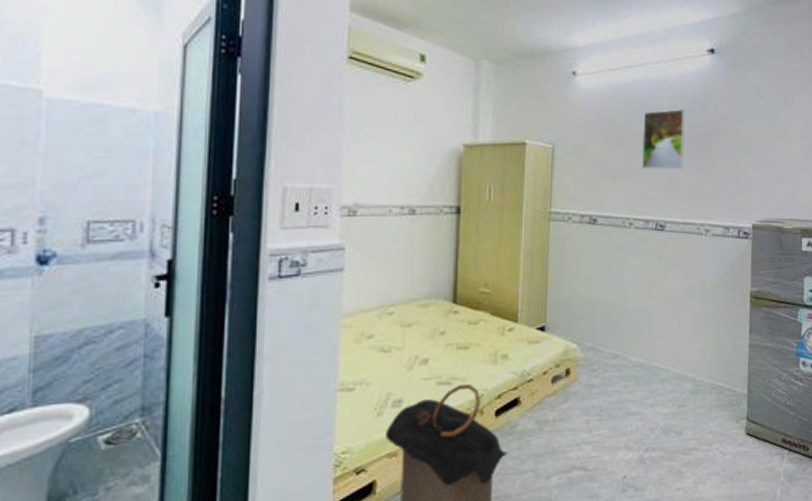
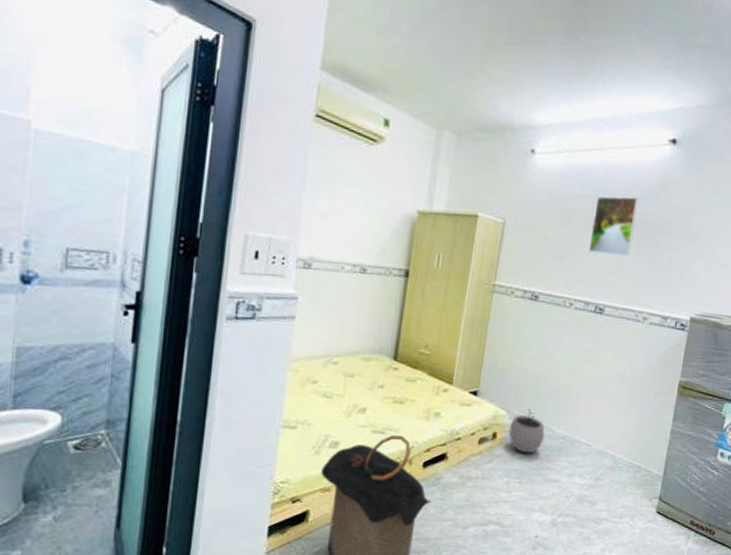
plant pot: none [582,339,620,387] -> present [508,409,545,454]

